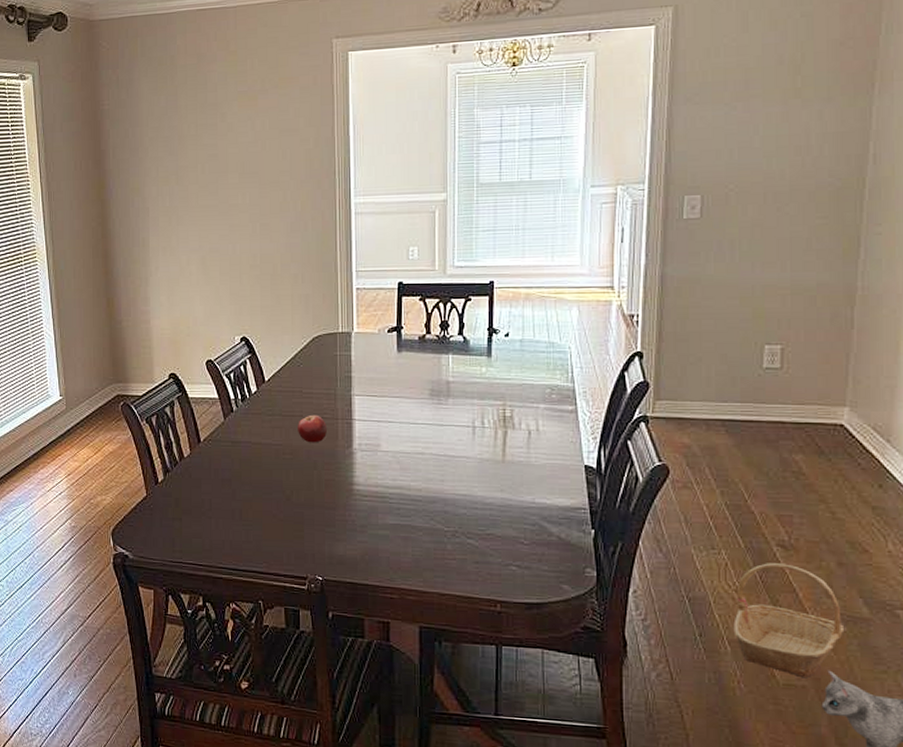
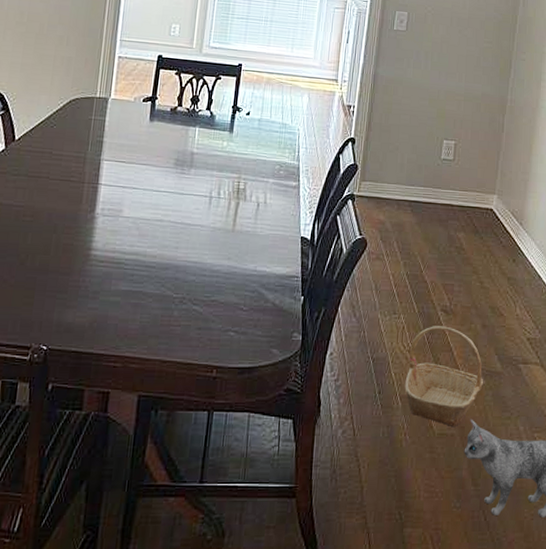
fruit: present [298,414,328,443] -> none [42,177,73,206]

